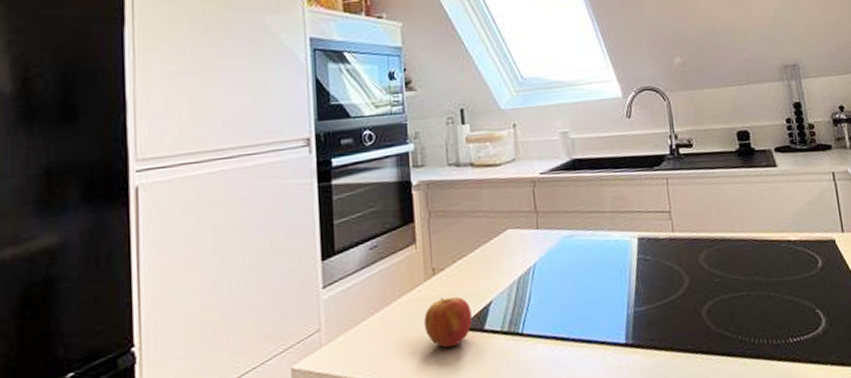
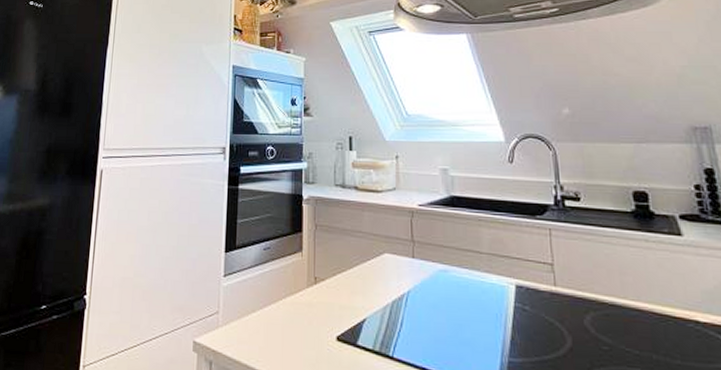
apple: present [423,296,472,348] -> none [303,305,346,355]

